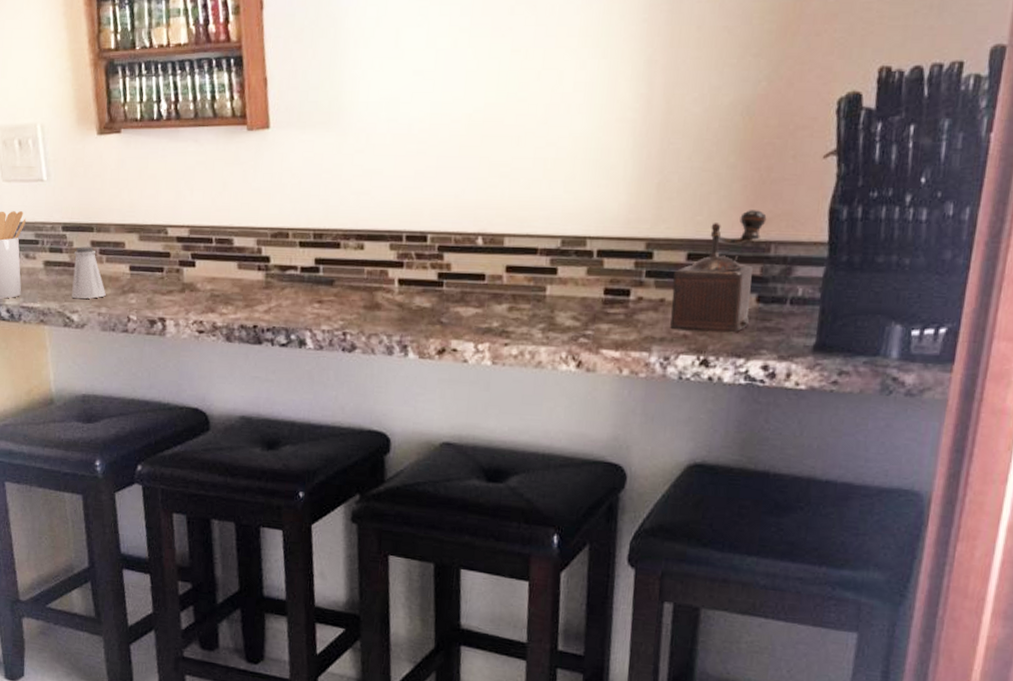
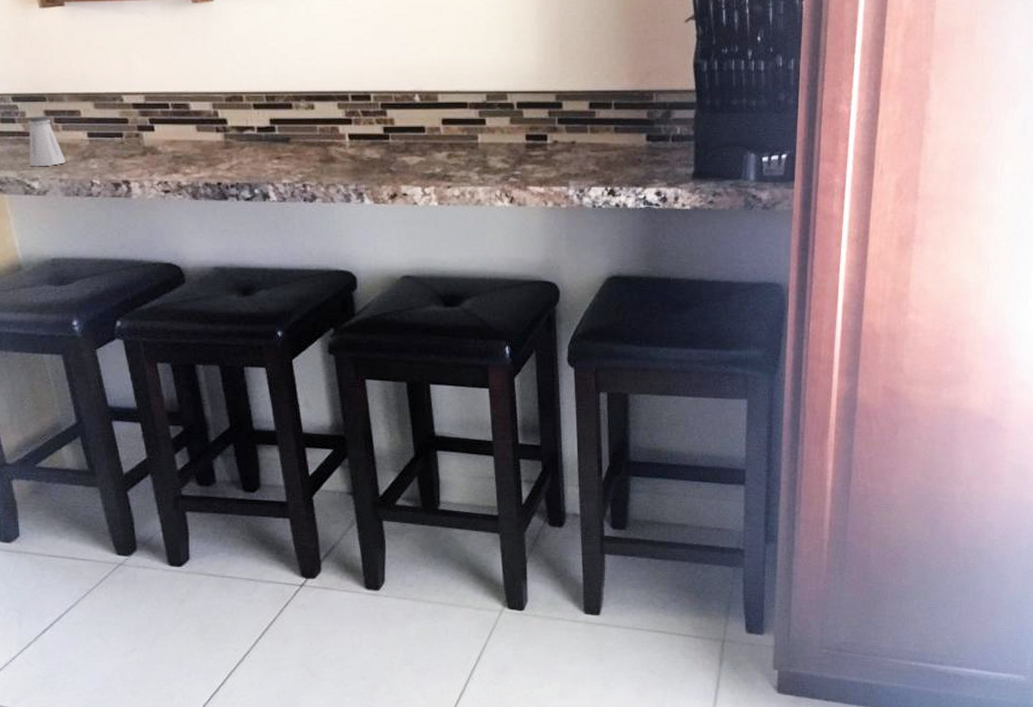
pepper mill: present [670,210,767,333] -> none [580,65,648,167]

